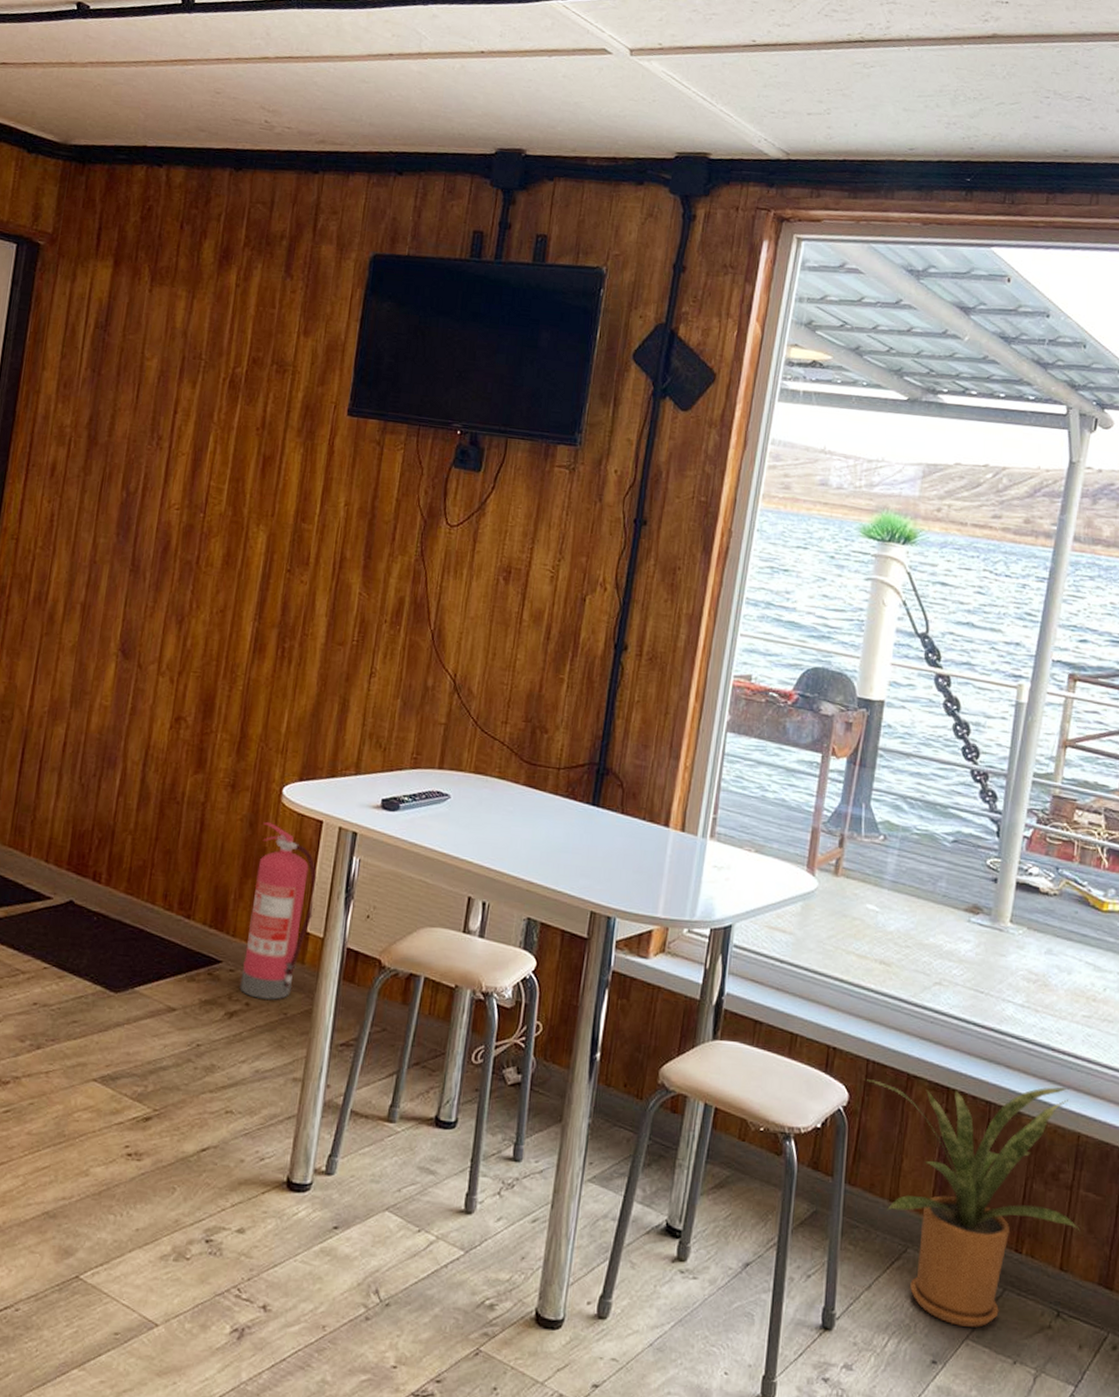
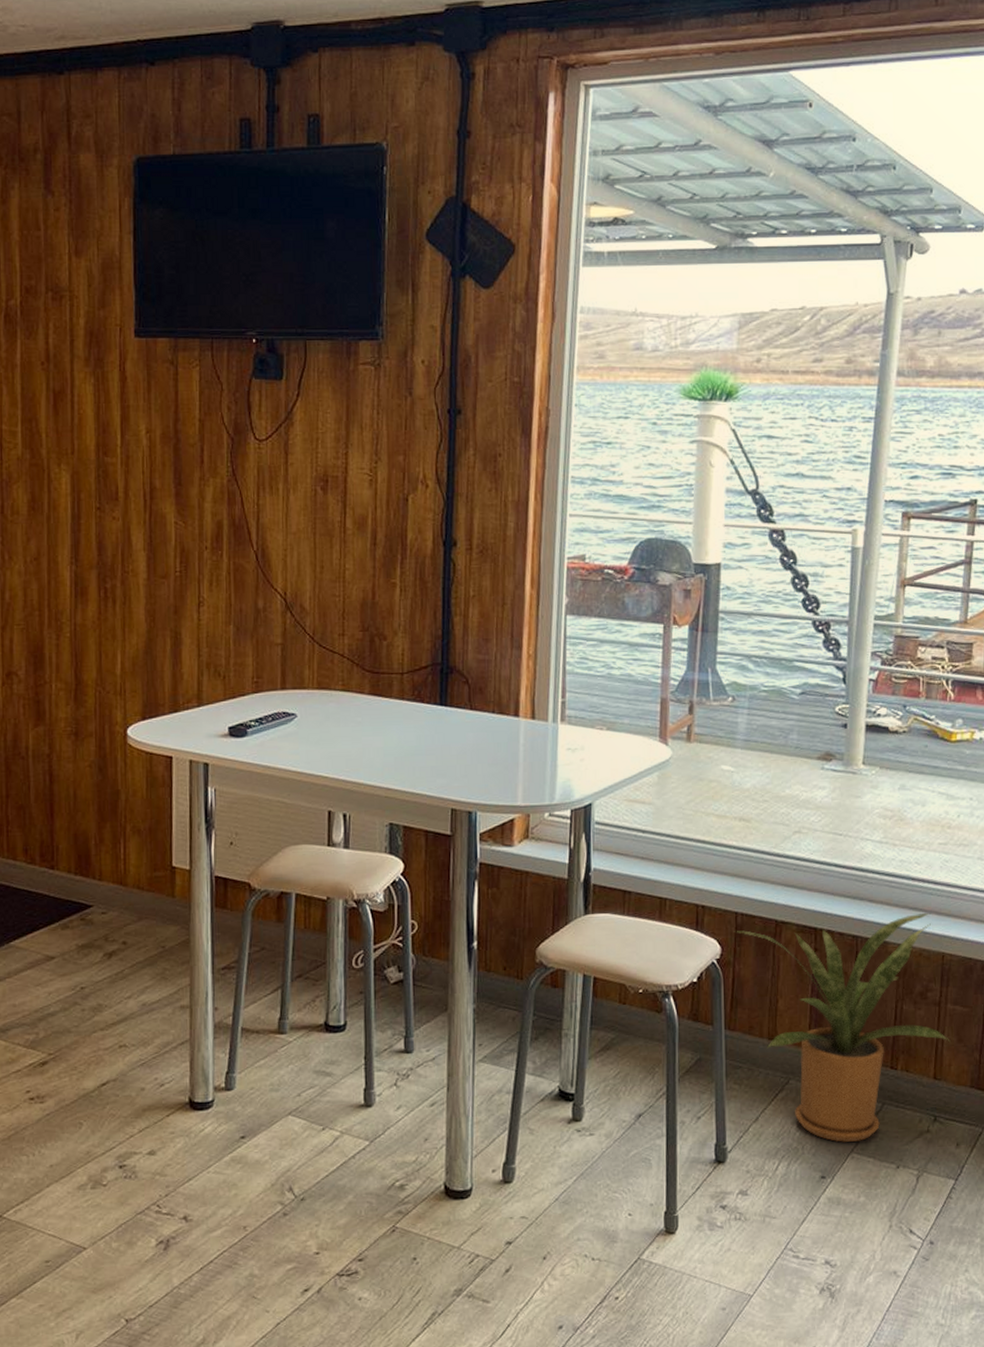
fire extinguisher: present [240,822,318,1001] -> none [112,765,177,937]

